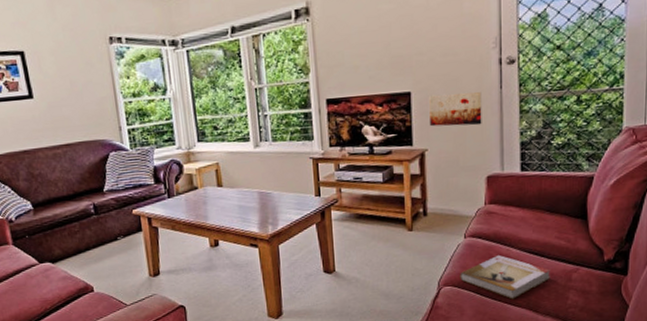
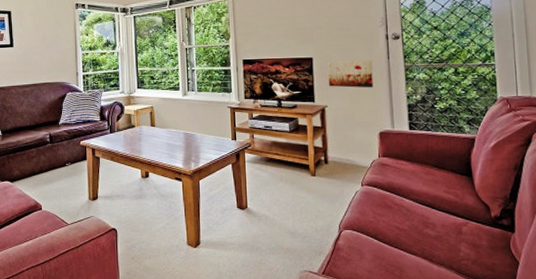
book: present [460,254,550,300] -> none [358,203,442,247]

